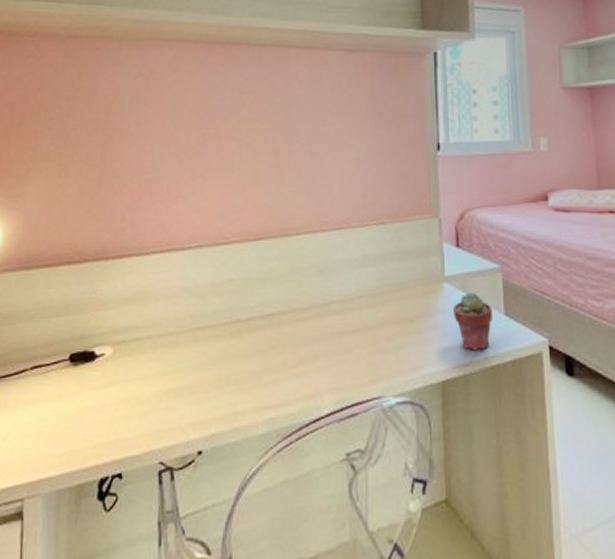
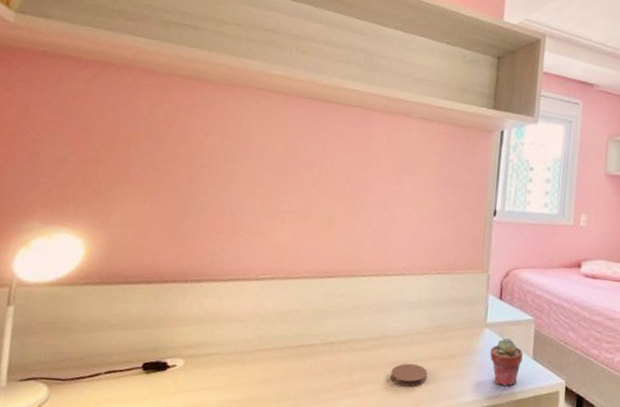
coaster: none [341,331,383,360] -> present [390,363,428,387]

